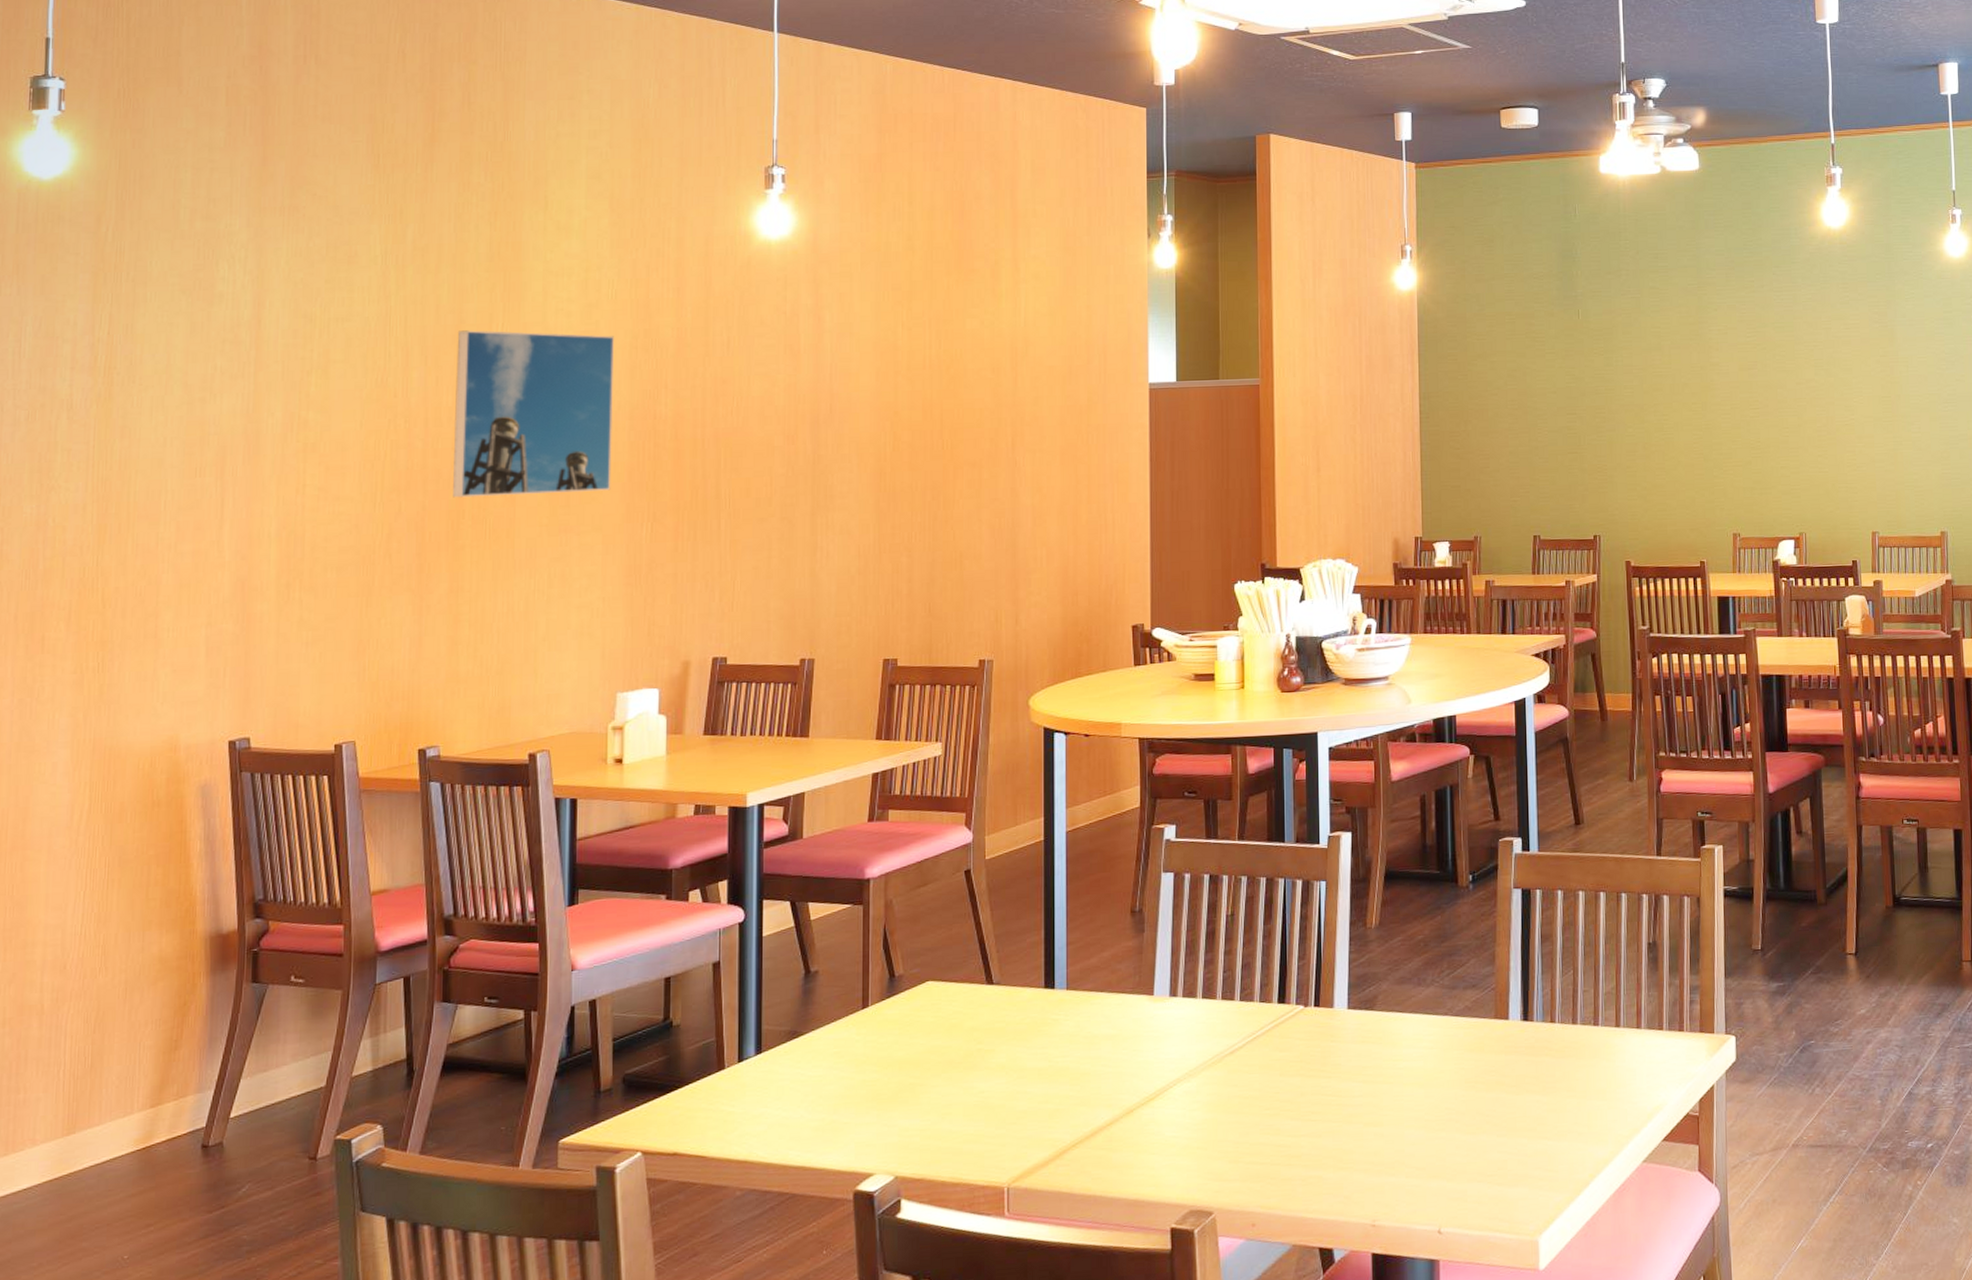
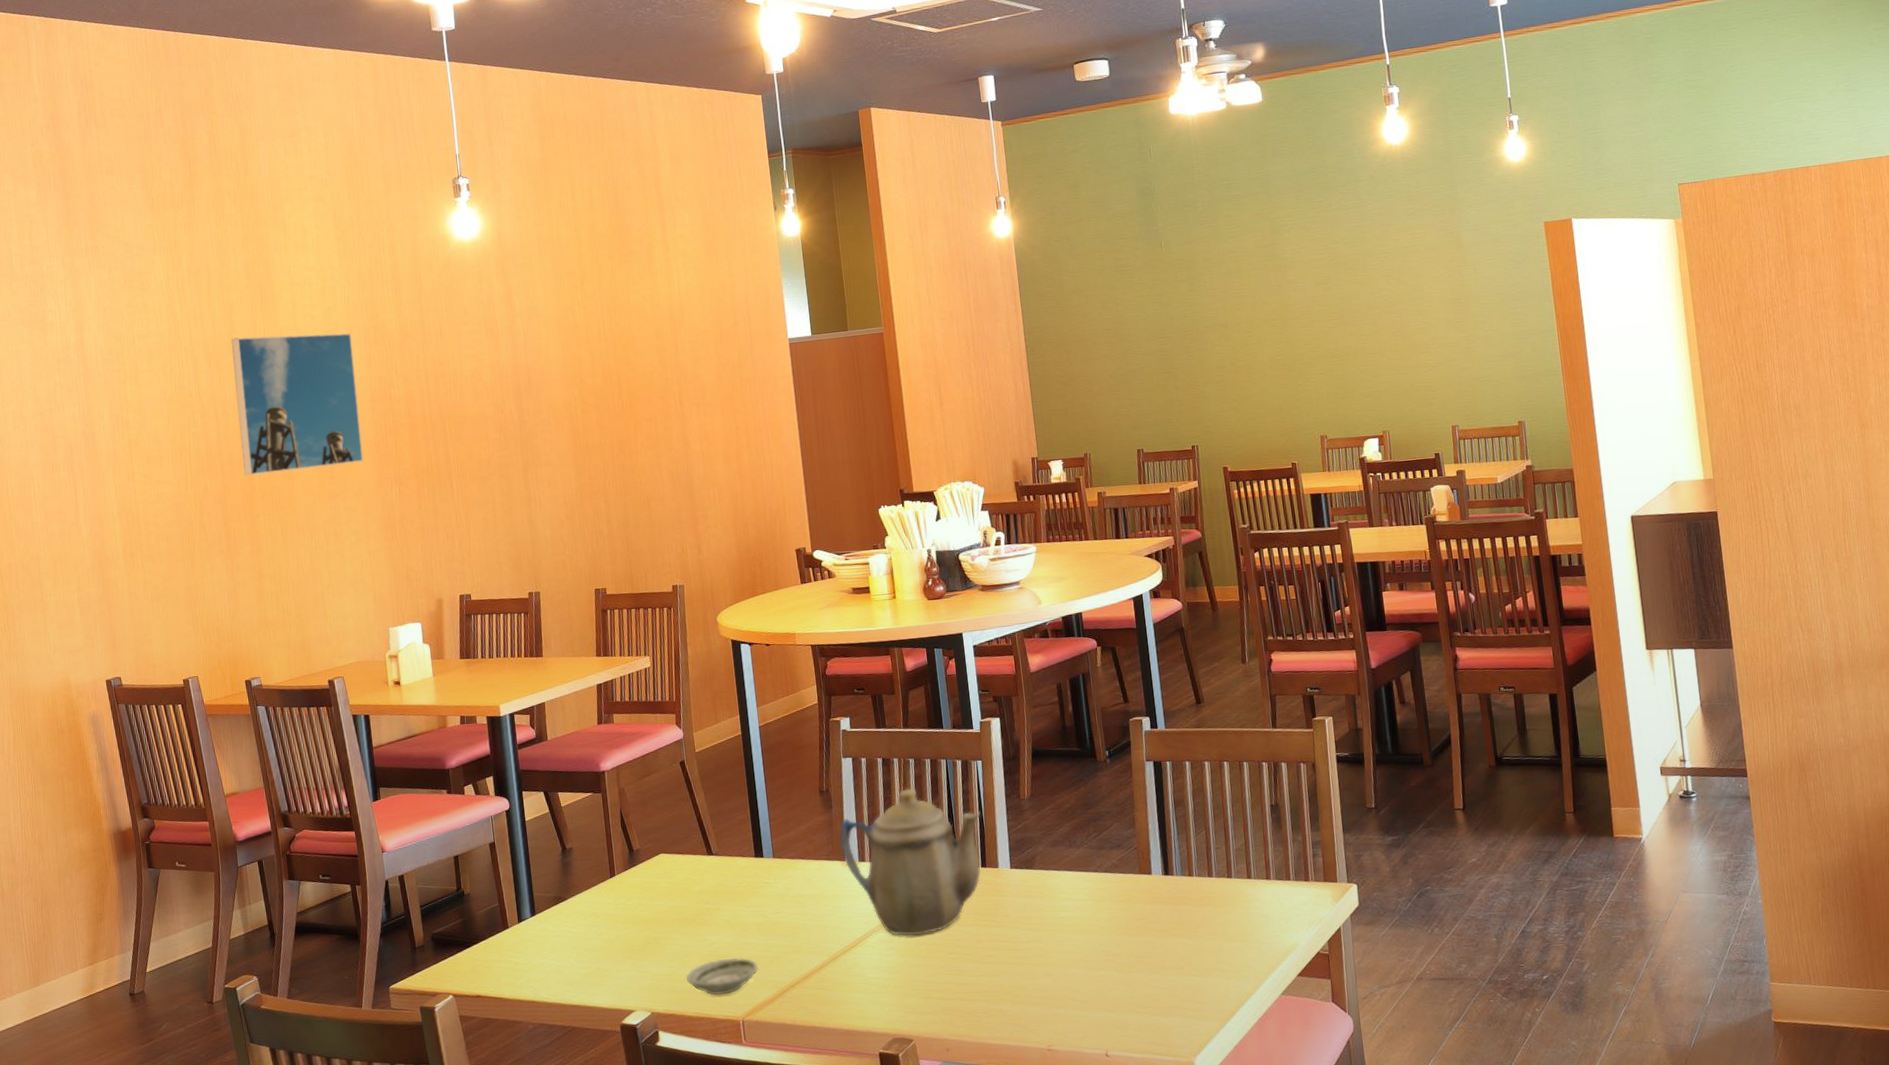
saucer: none [943,1110,1035,1157] -> present [685,958,759,996]
teapot: none [1149,911,1319,1088] -> present [839,788,981,937]

